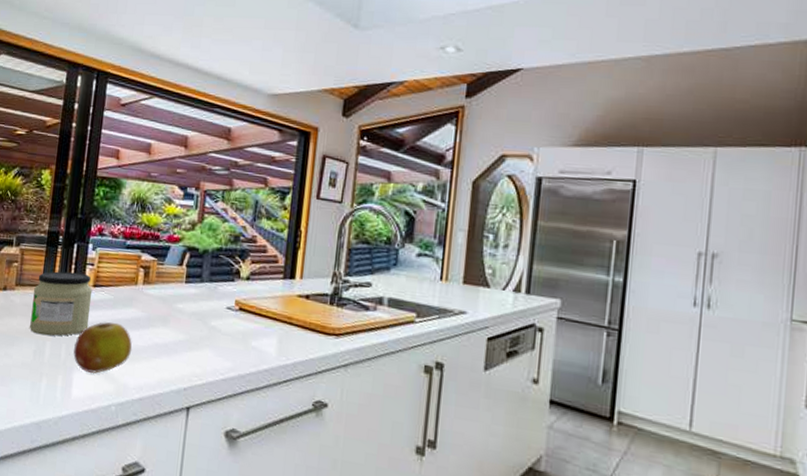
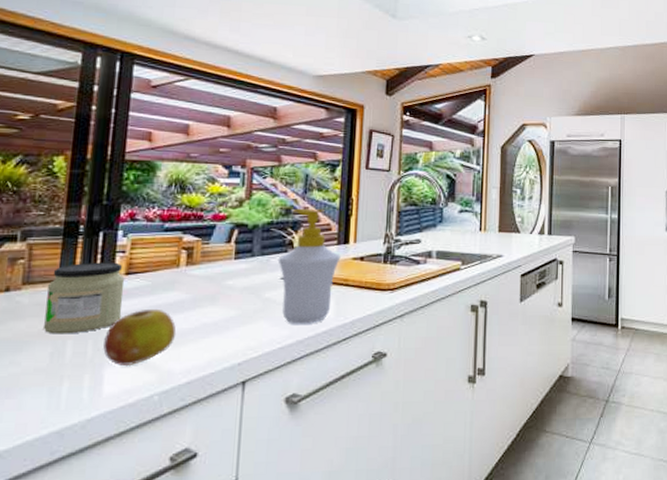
soap bottle: none [224,236,286,359] -> present [277,208,341,324]

